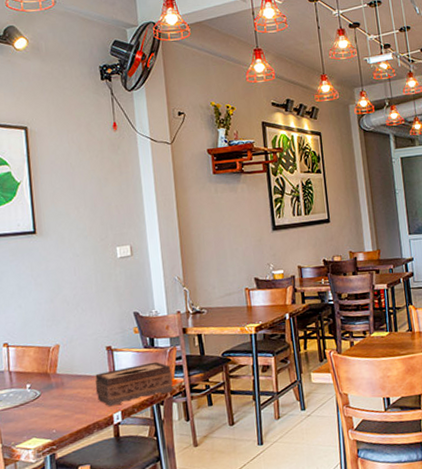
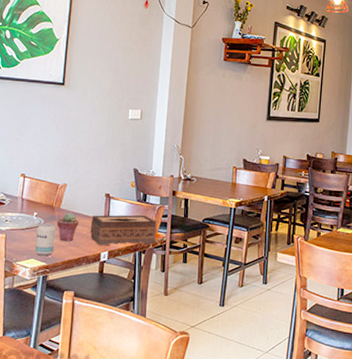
beverage can: none [33,392,58,433] -> present [34,222,56,256]
potted succulent: none [55,376,82,411] -> present [56,212,79,242]

